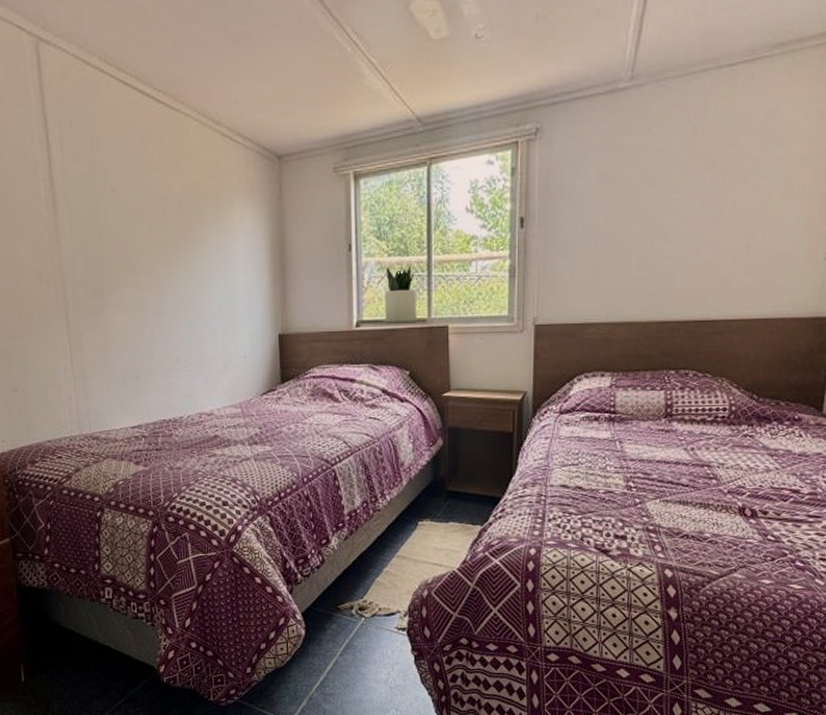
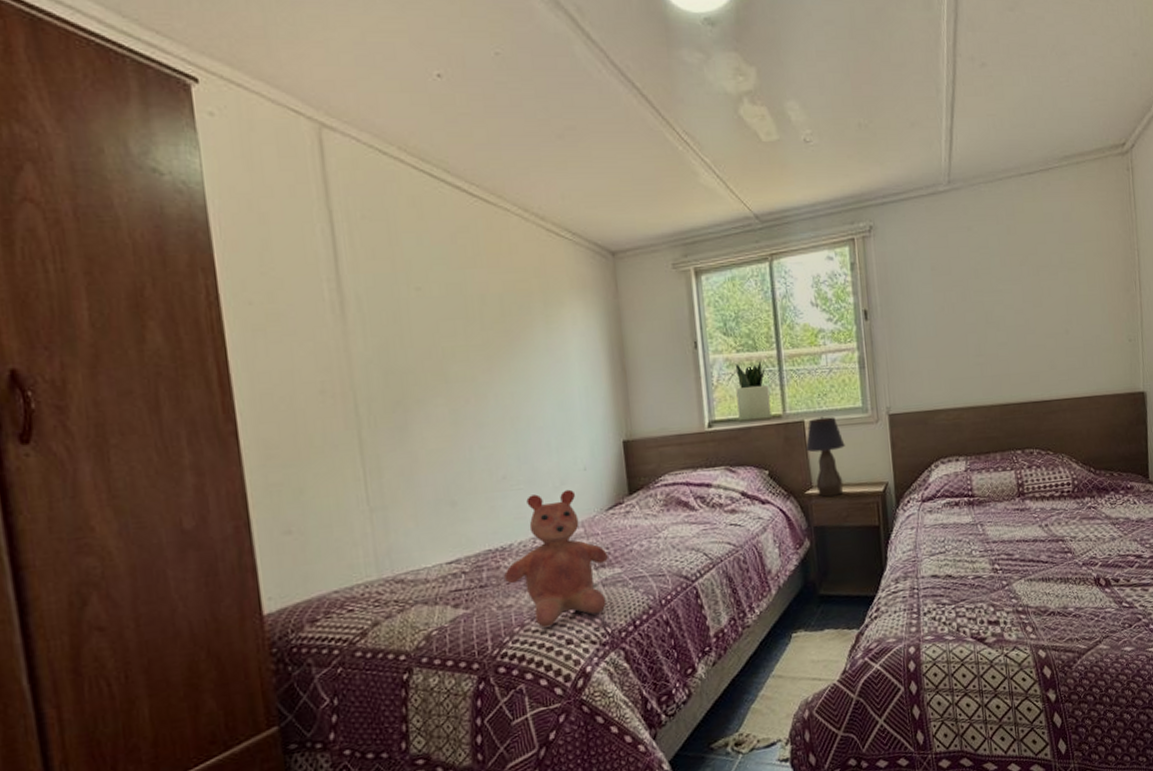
teddy bear: none [175,374,260,489] -> present [504,489,608,628]
table lamp: none [447,323,487,400] -> present [805,416,845,497]

